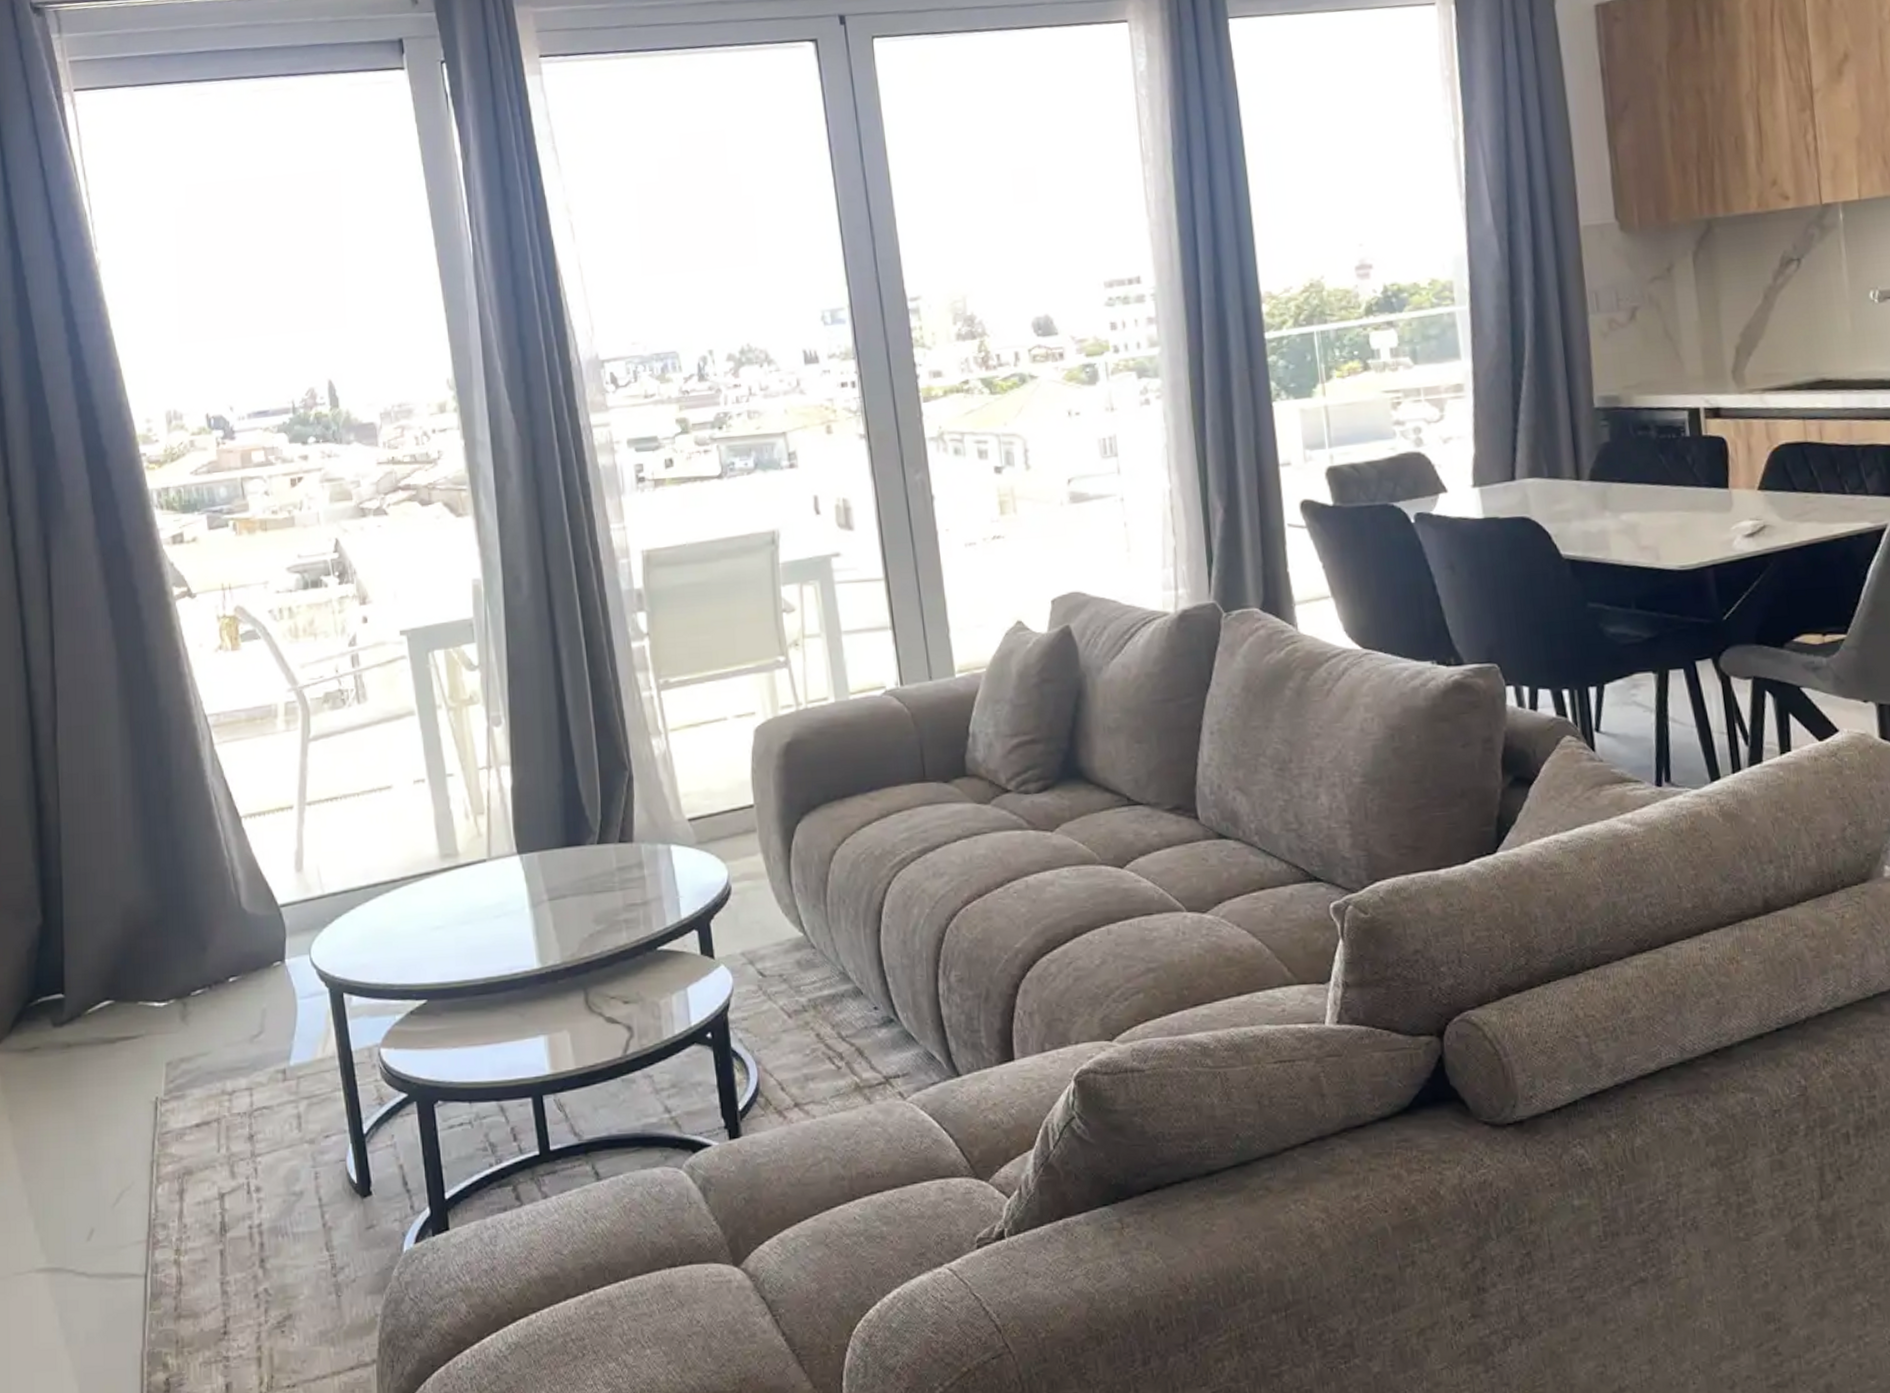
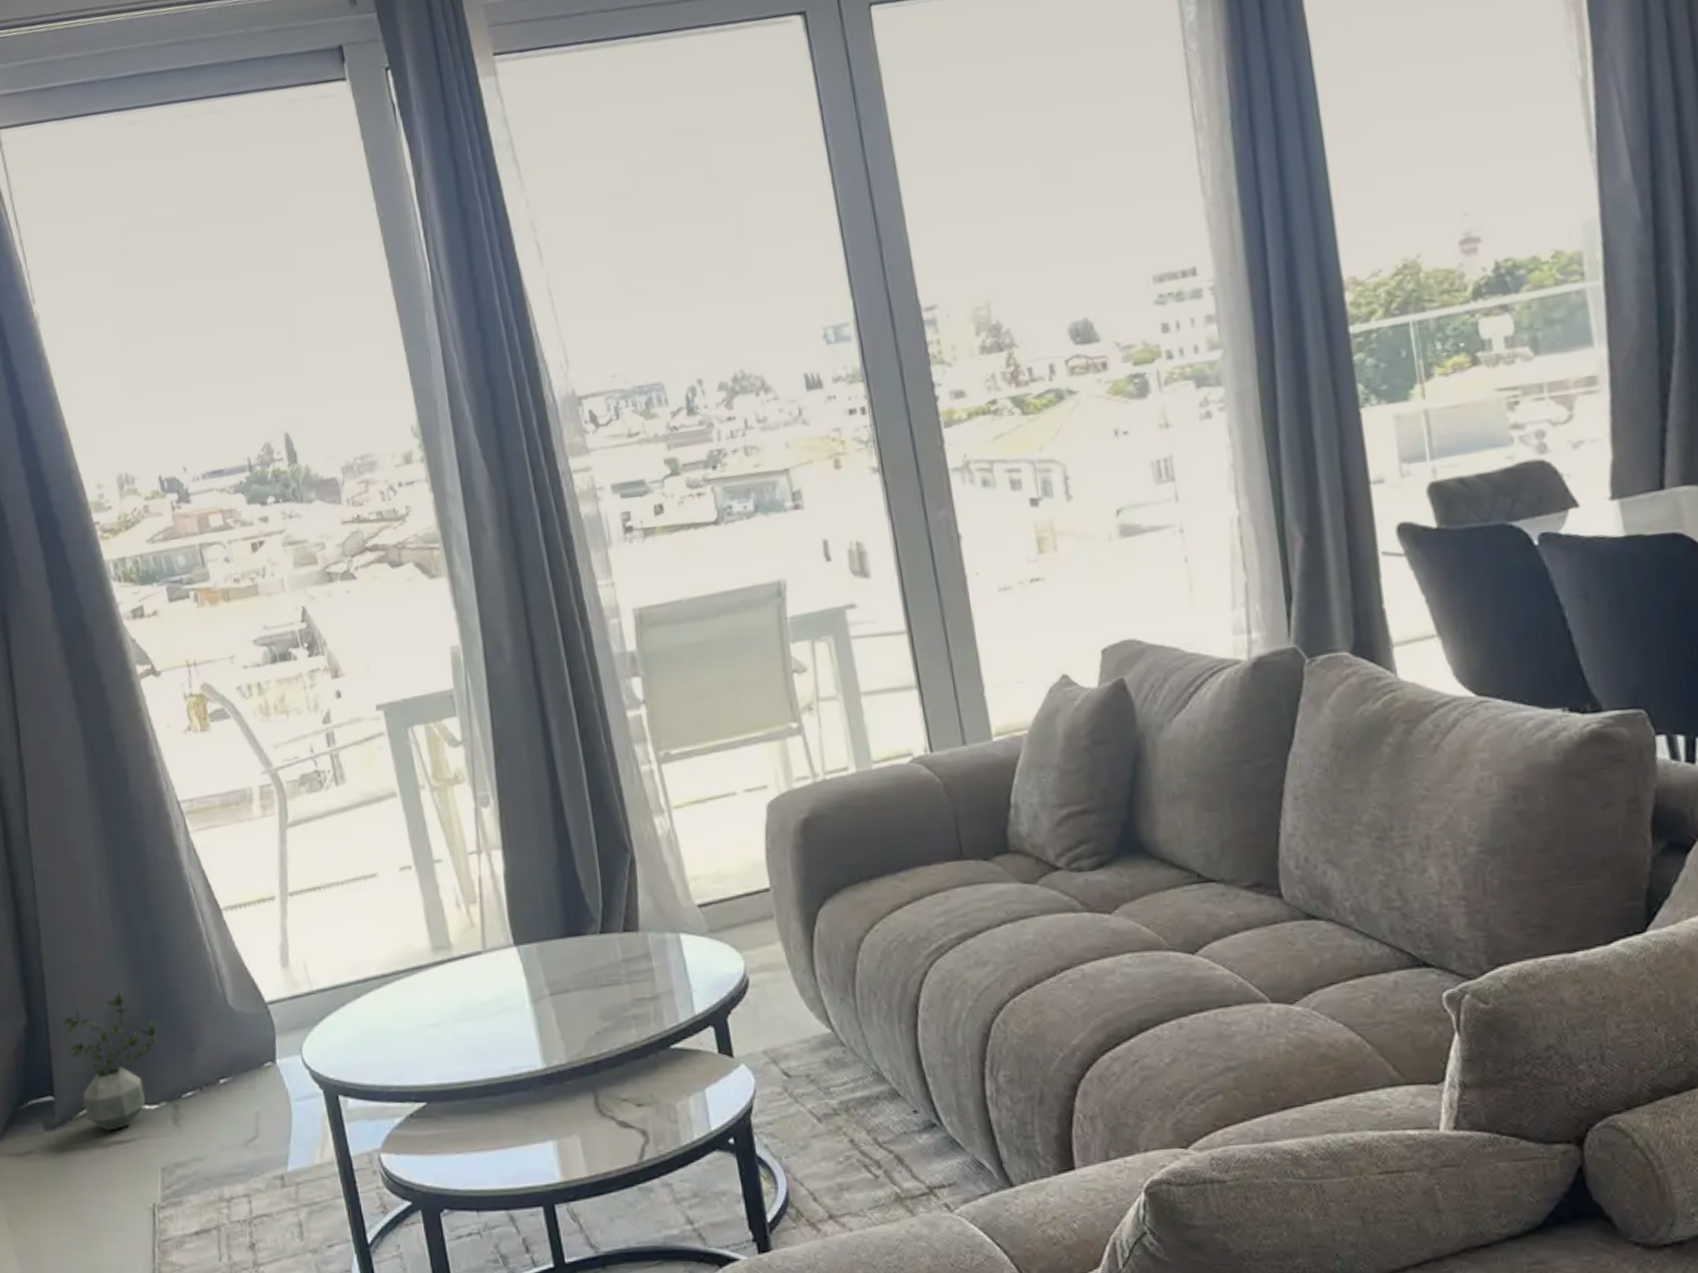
potted plant: none [78,893,172,1028] -> present [63,991,158,1131]

